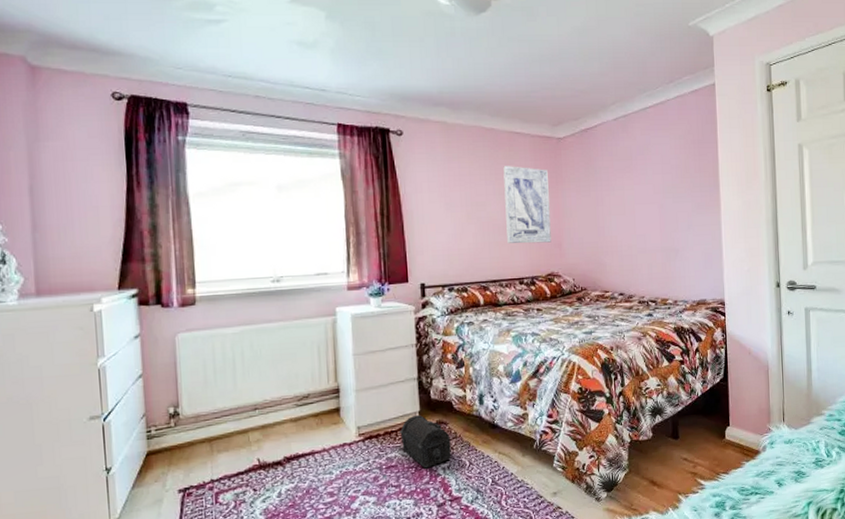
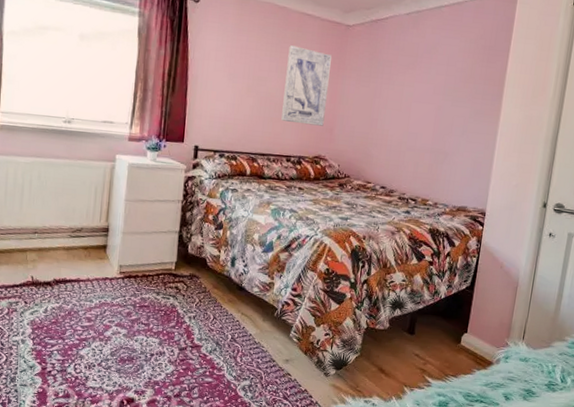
treasure chest: present [399,415,452,469] -> none [155,265,200,314]

